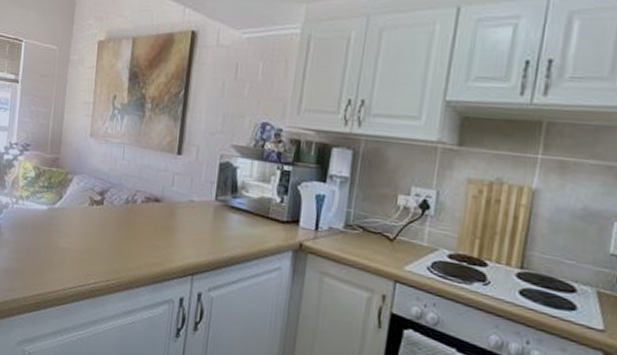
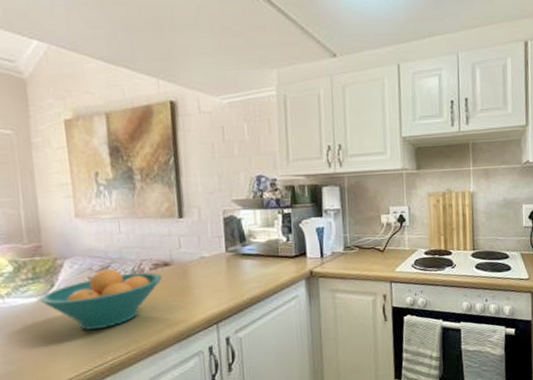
fruit bowl: none [49,191,151,251] -> present [39,268,162,330]

